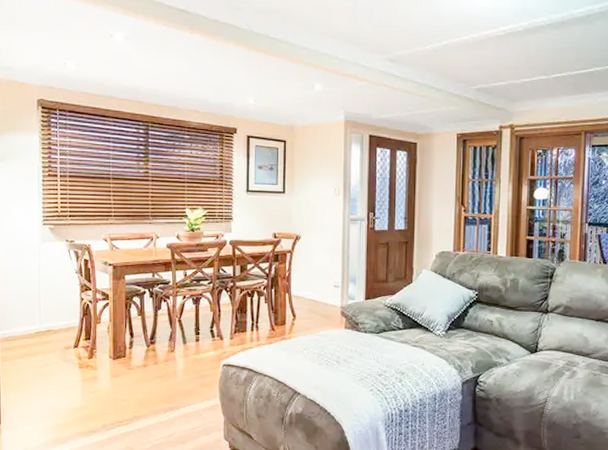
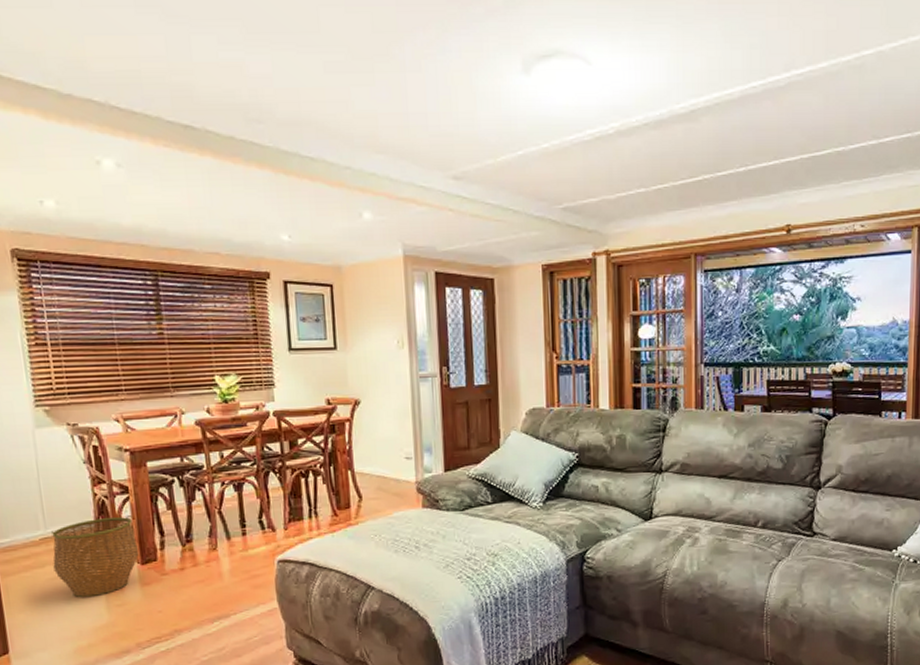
basket: none [43,318,112,384] -> present [50,515,140,598]

